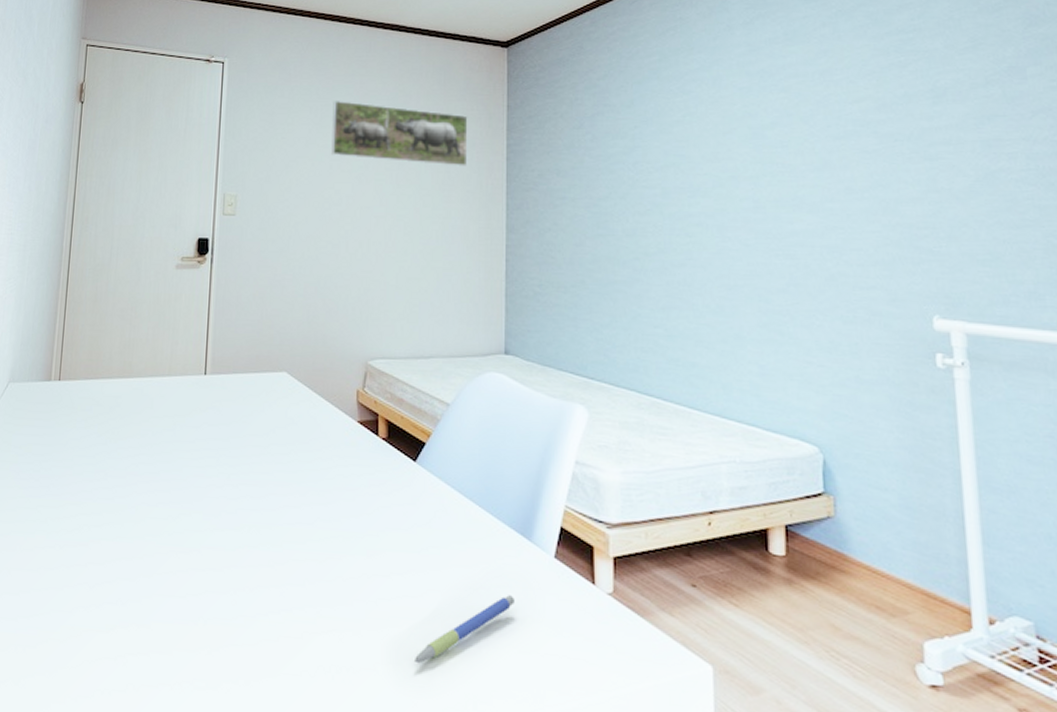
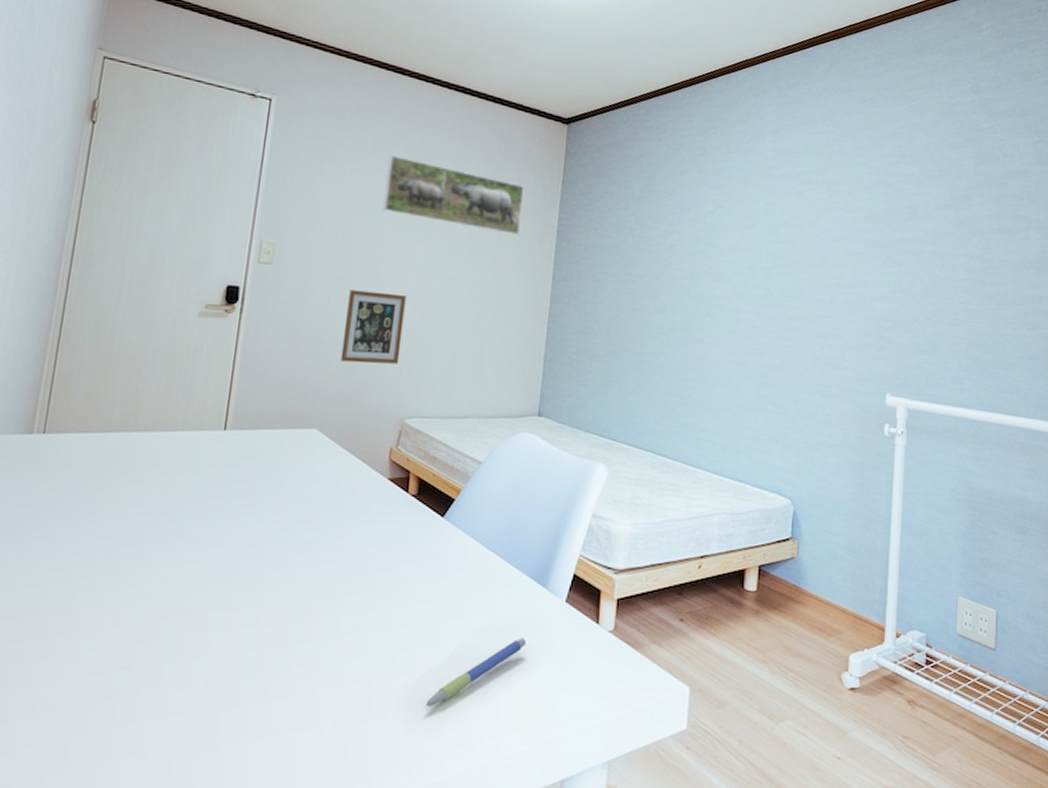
picture frame: none [303,234,360,306] -> present [340,289,406,364]

